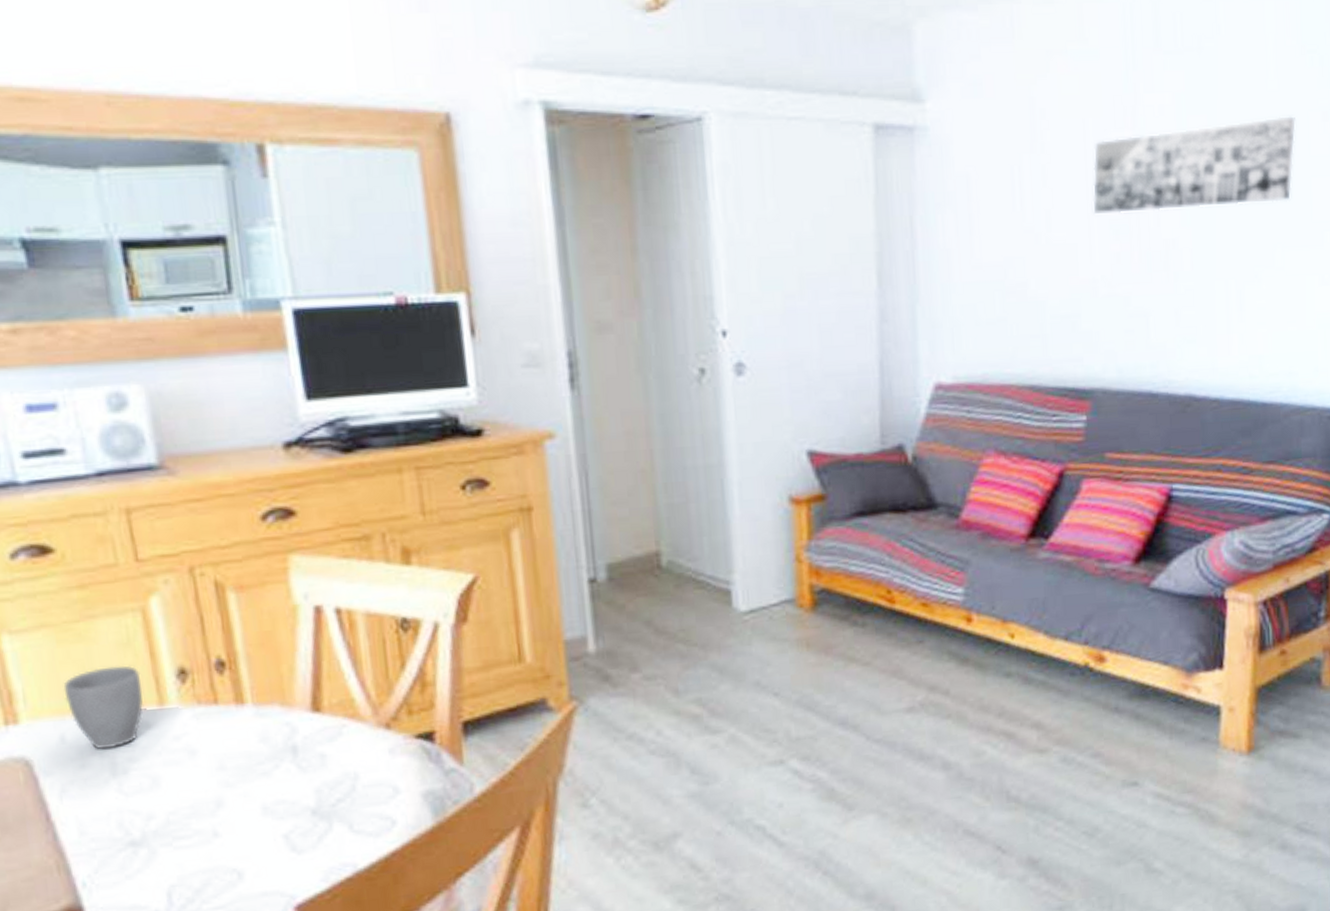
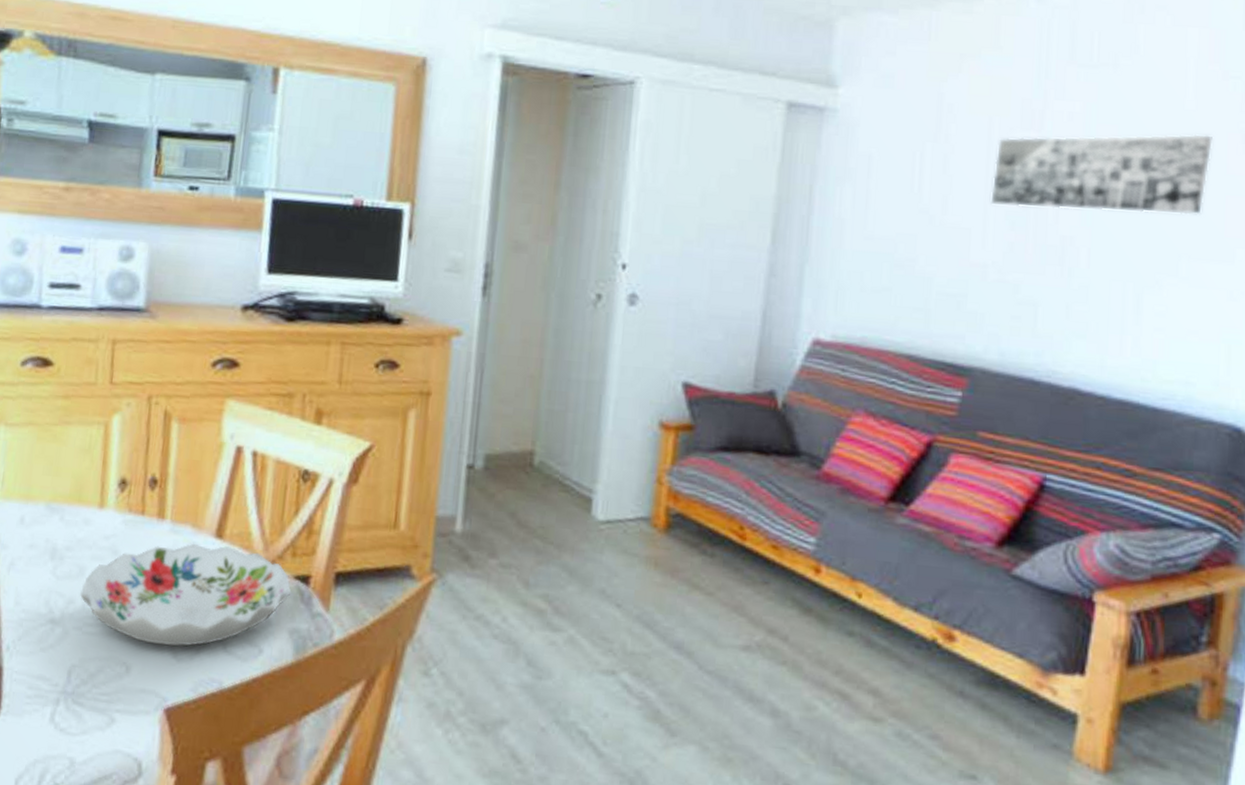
mug: present [63,665,144,749] -> none [32,466,92,537]
decorative bowl: none [159,717,415,843] -> present [80,544,291,646]

